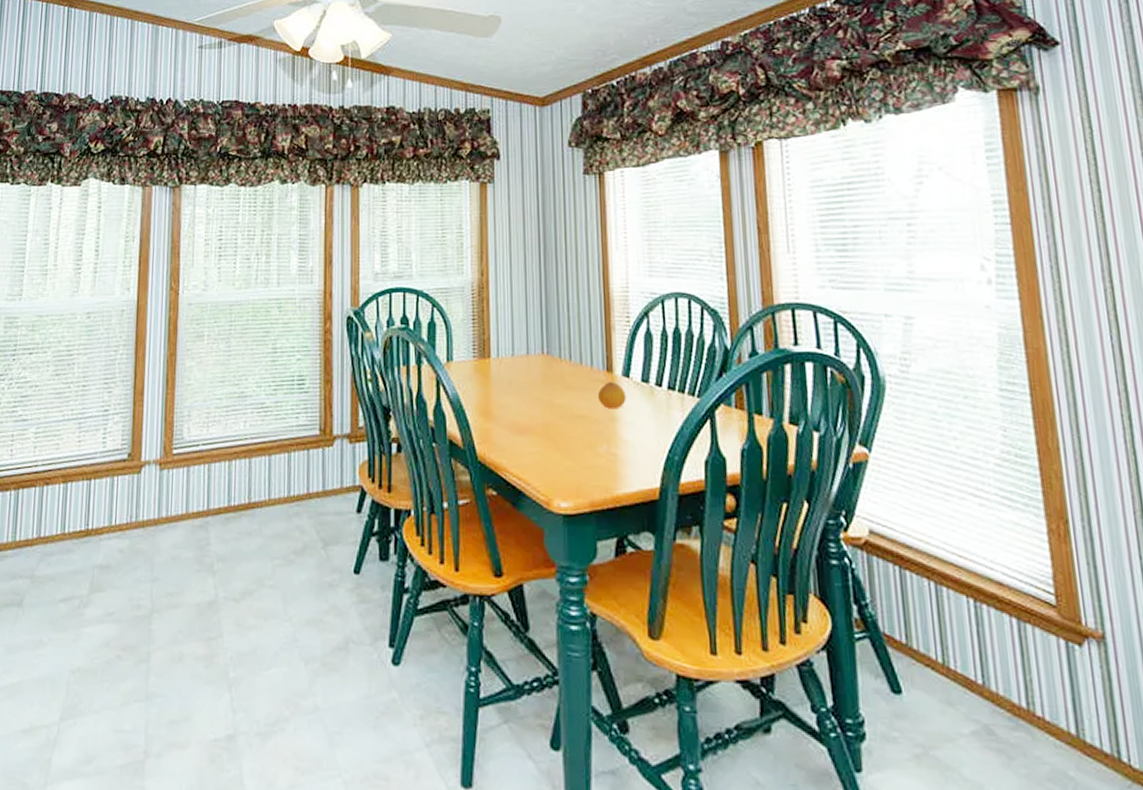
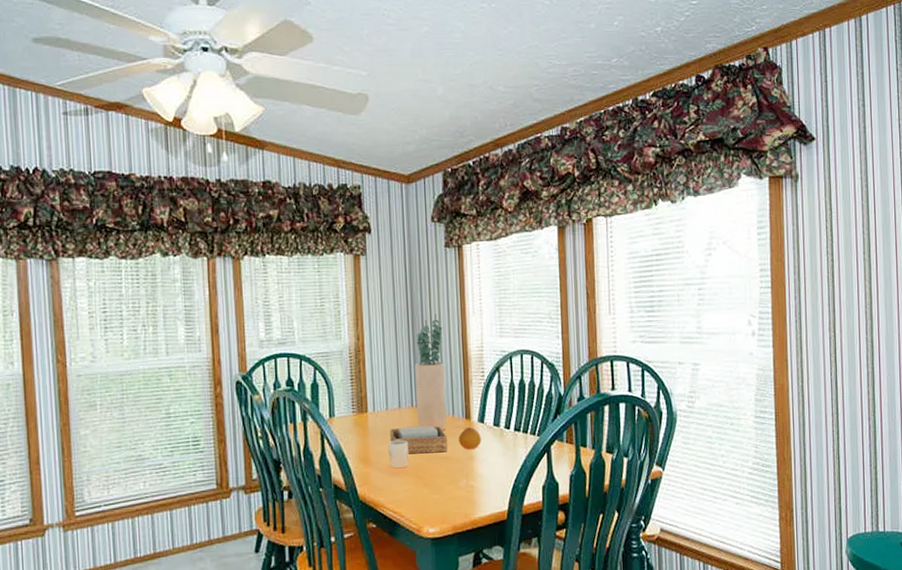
mug: none [513,392,538,426] -> present [388,440,409,469]
napkin holder: none [516,377,585,410] -> present [390,426,448,454]
vase: none [546,248,584,385] -> present [415,314,447,431]

